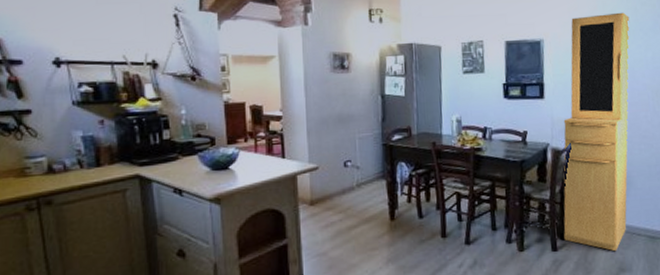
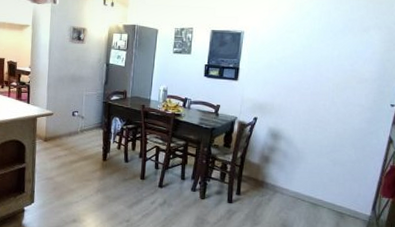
cupboard: present [563,12,630,252] -> none [239,14,323,211]

